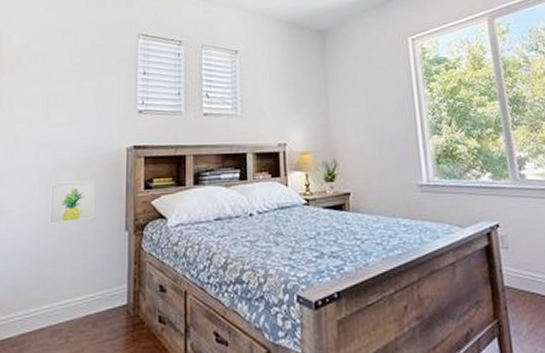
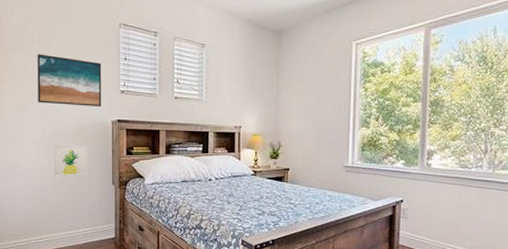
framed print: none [36,73,116,132] -> present [37,54,102,107]

